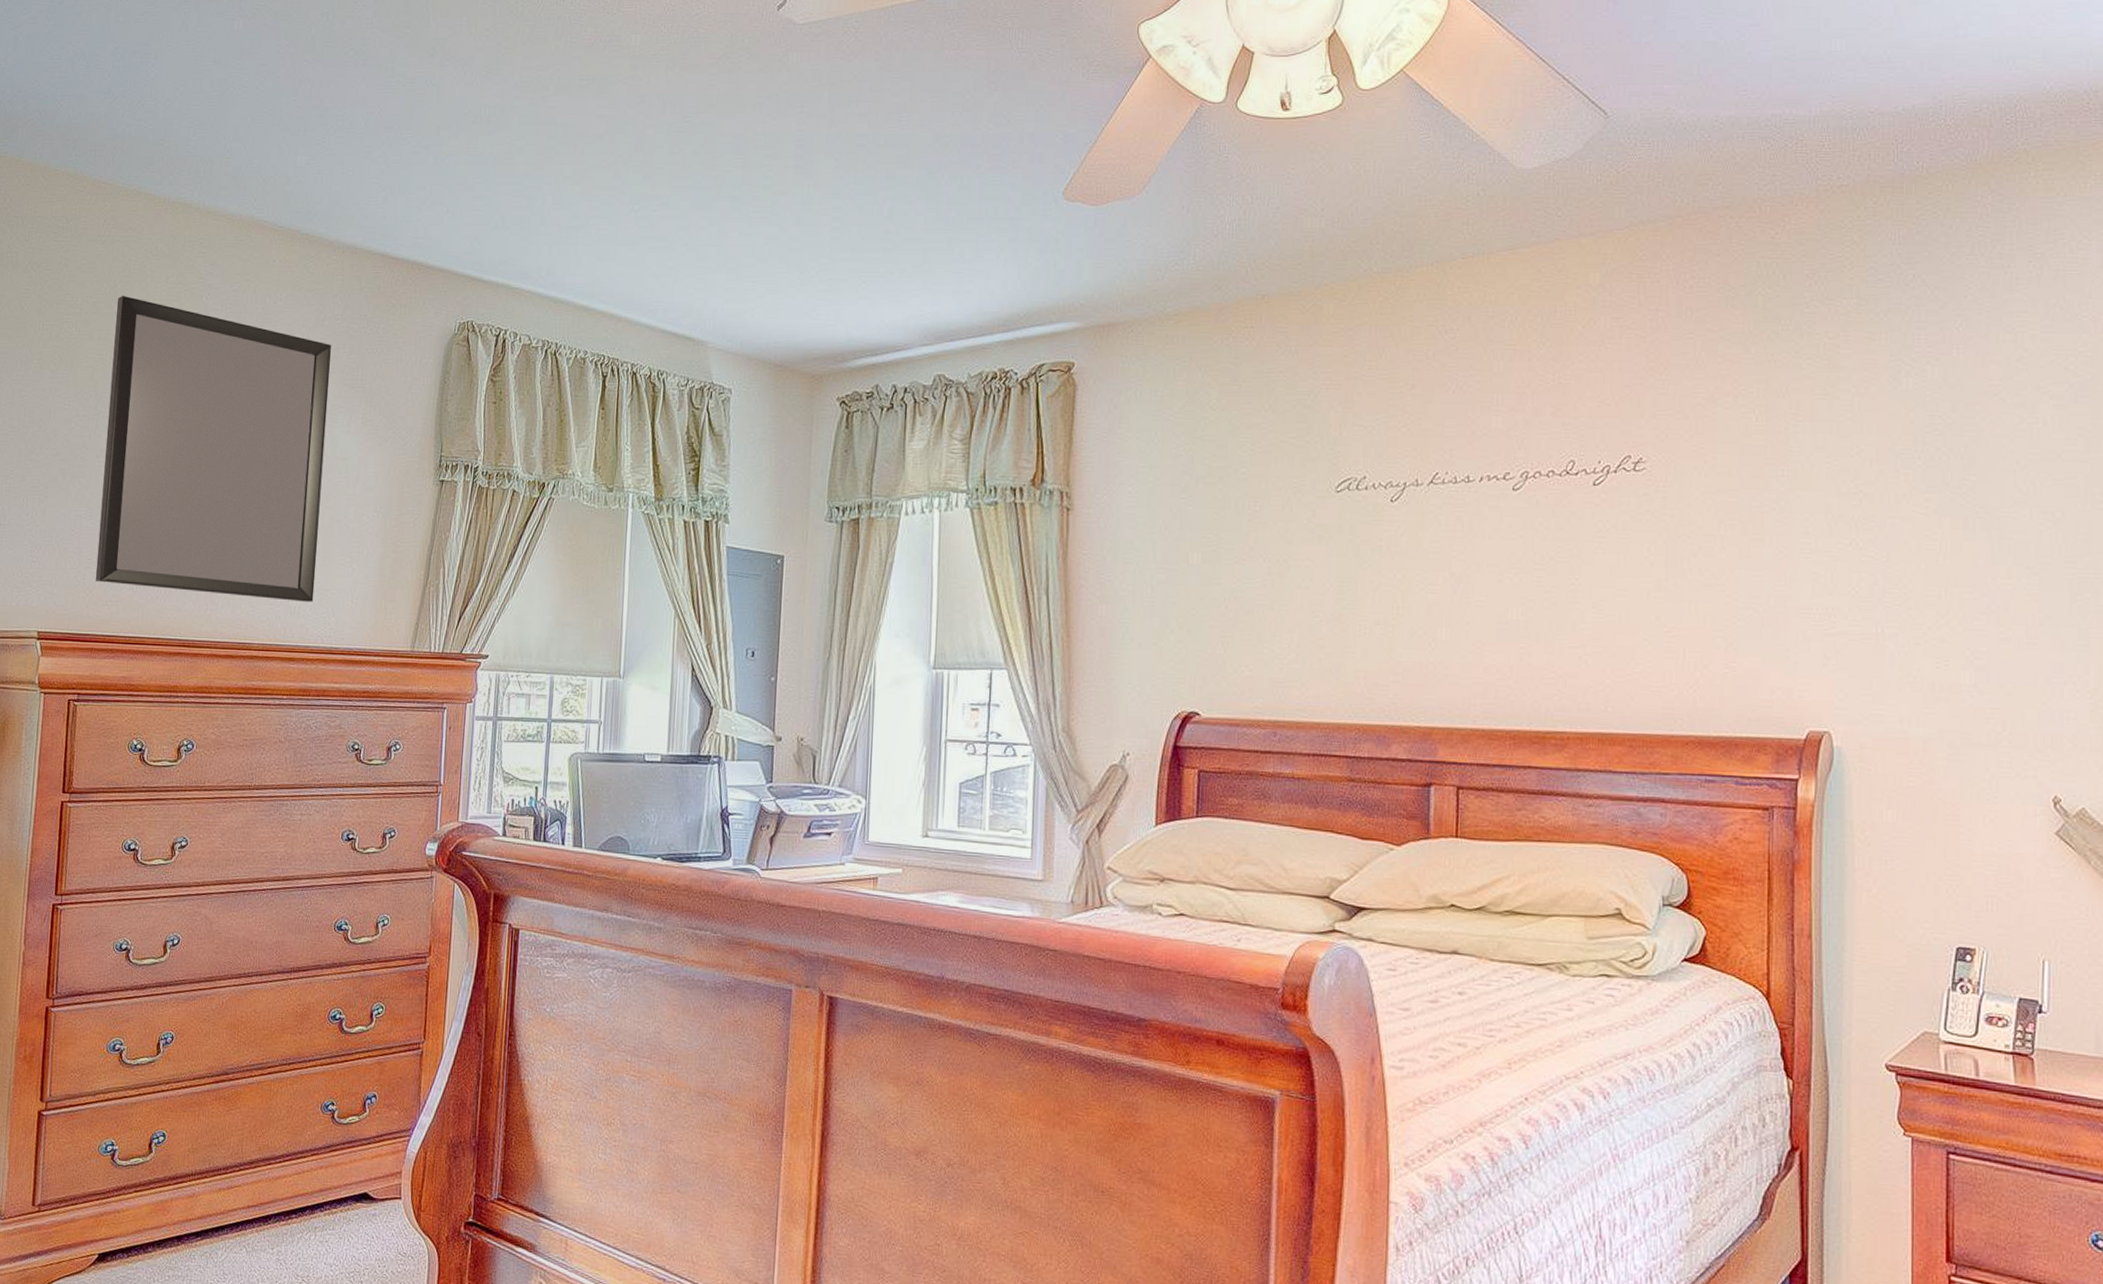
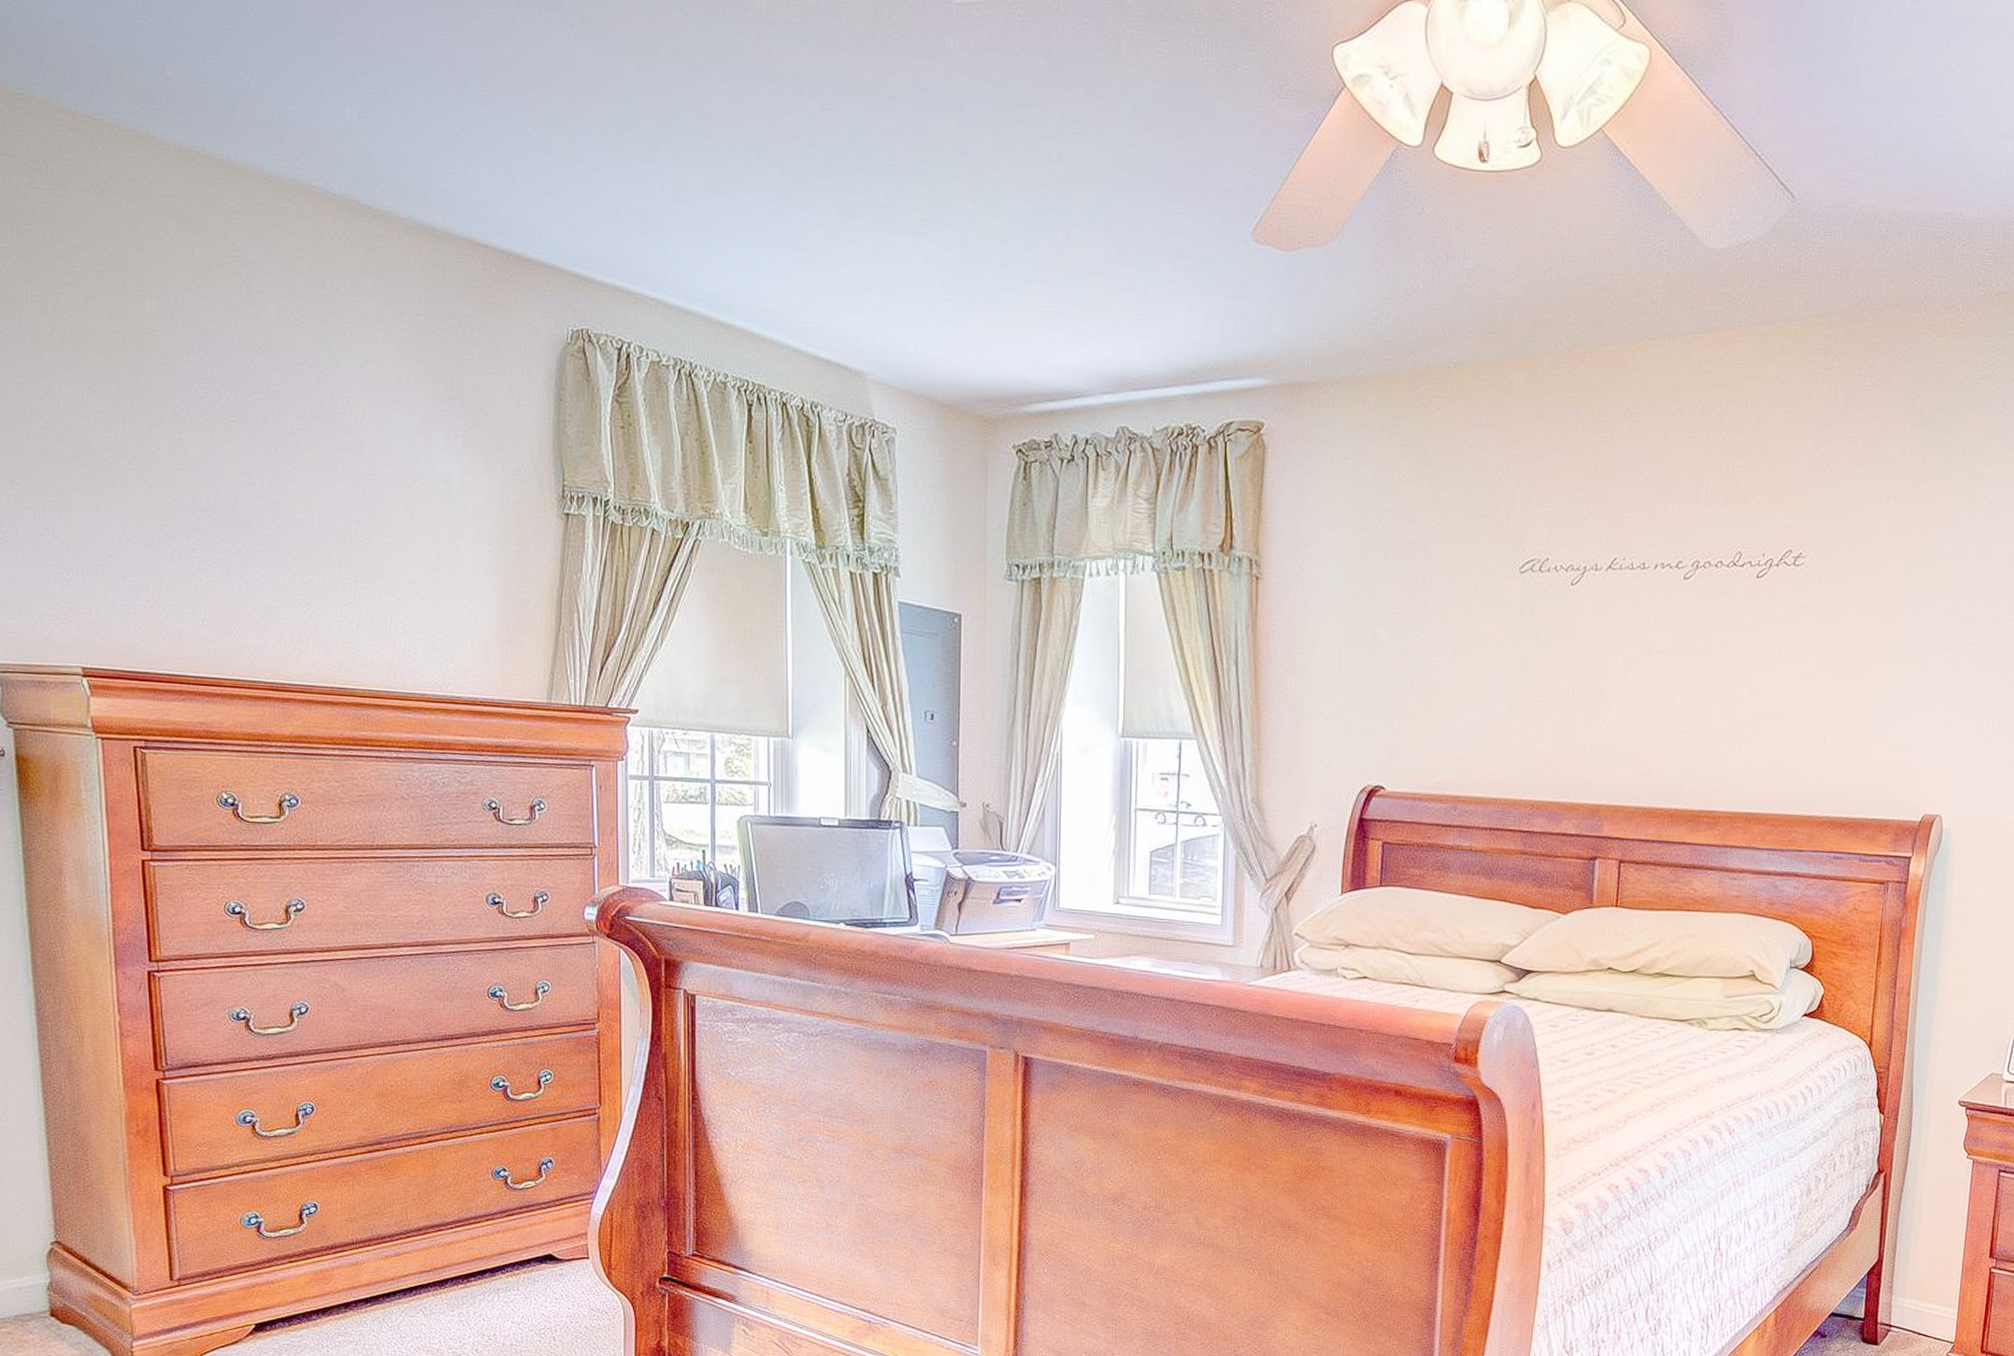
home mirror: present [95,295,331,603] -> none [128,264,426,646]

